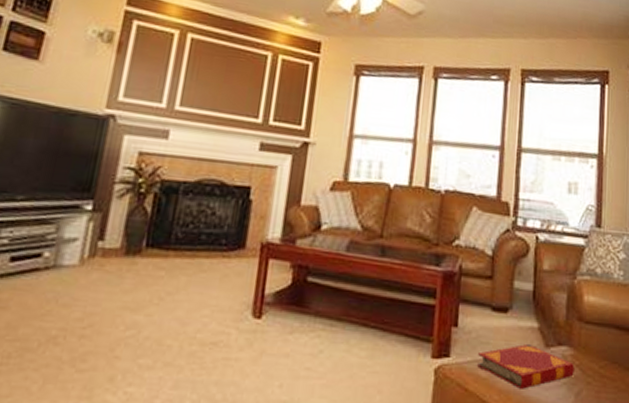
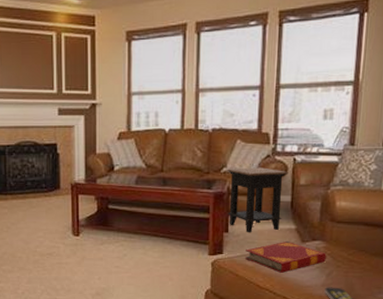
side table: none [458,242,530,329] -> present [227,167,288,232]

